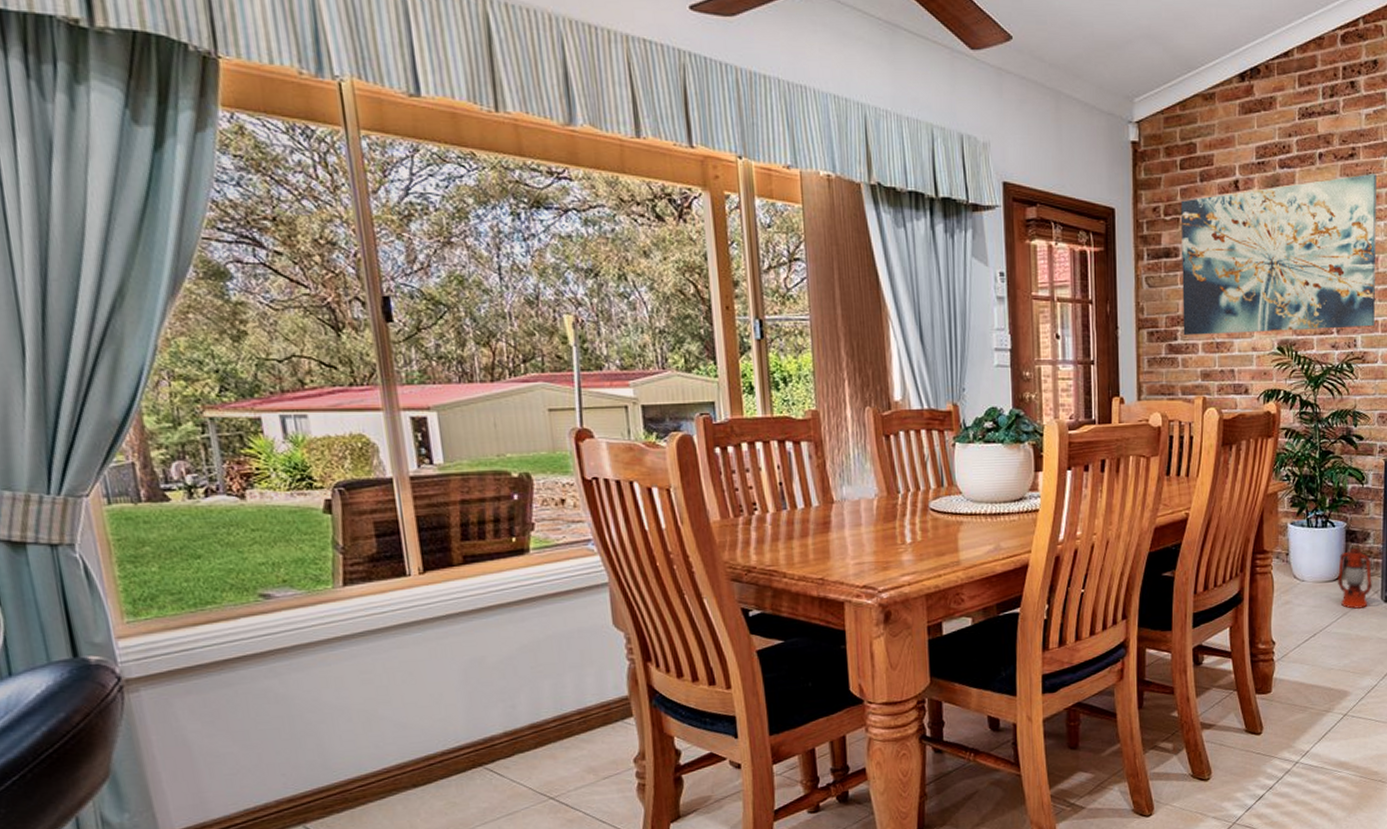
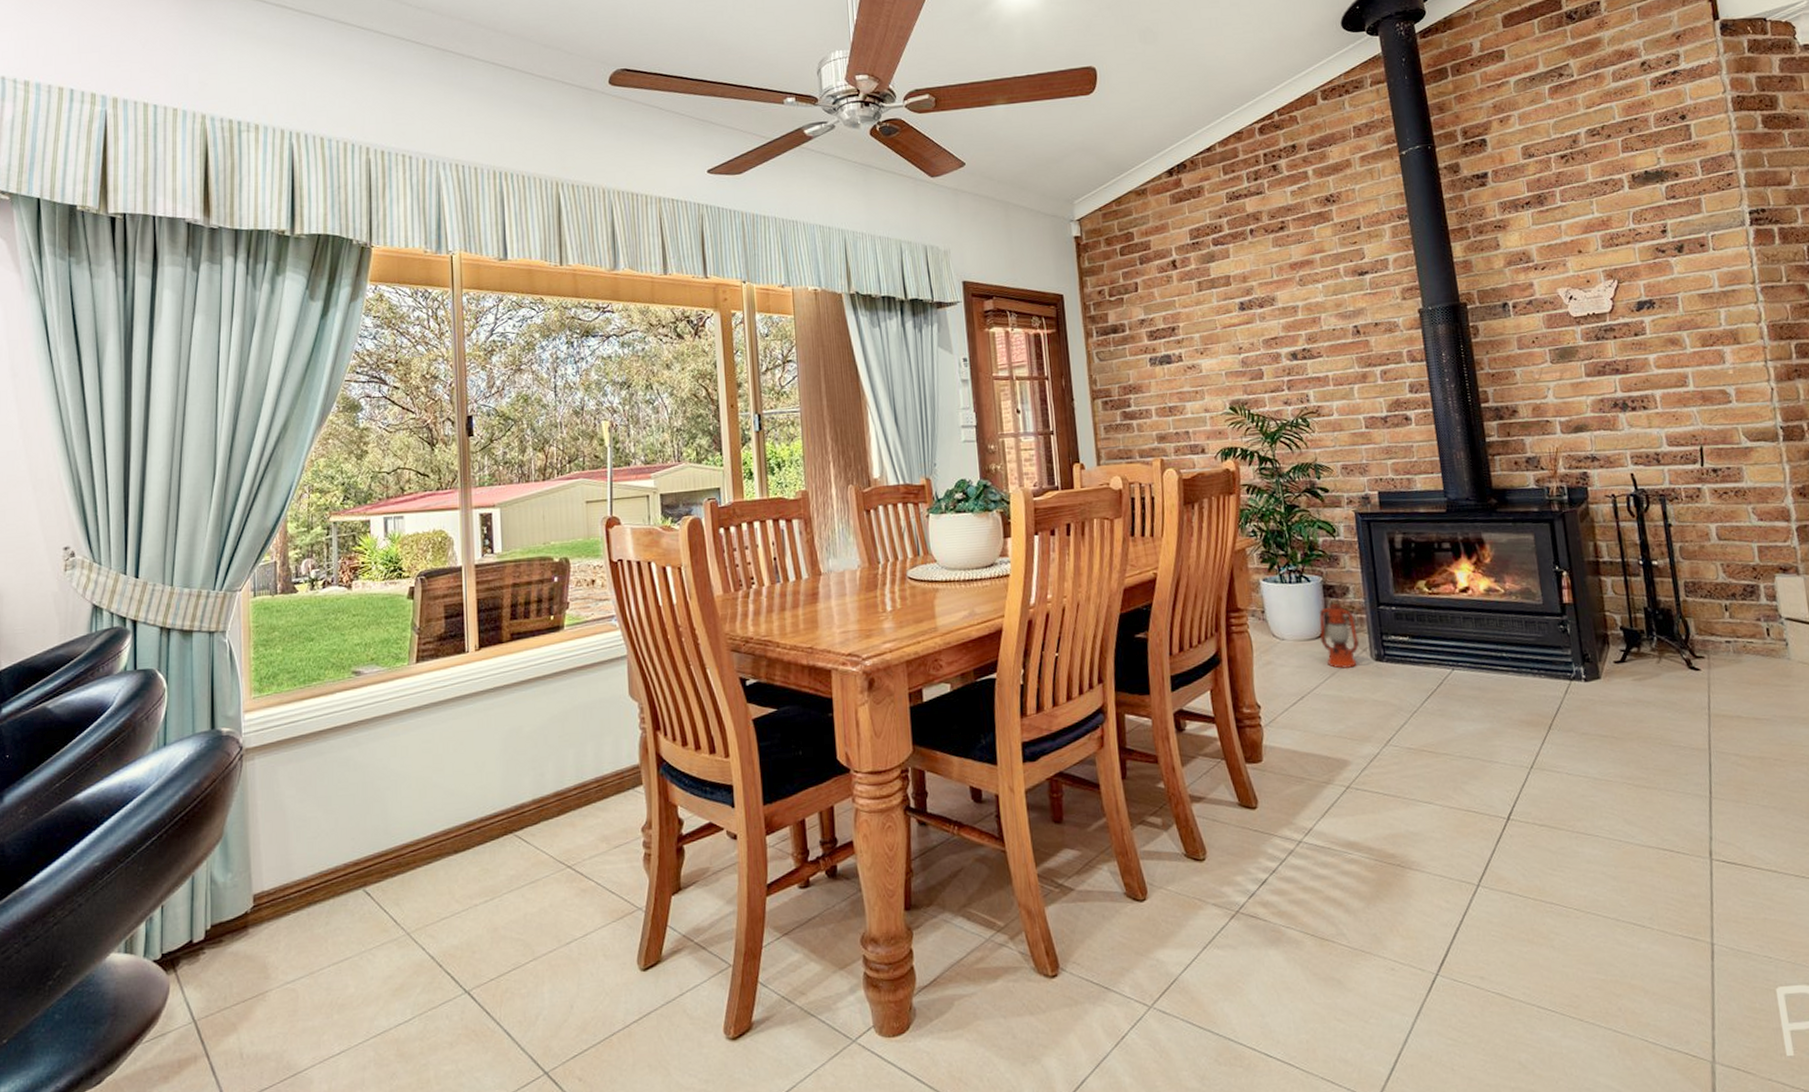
wall art: present [1181,174,1377,335] -> none [1124,242,1325,402]

